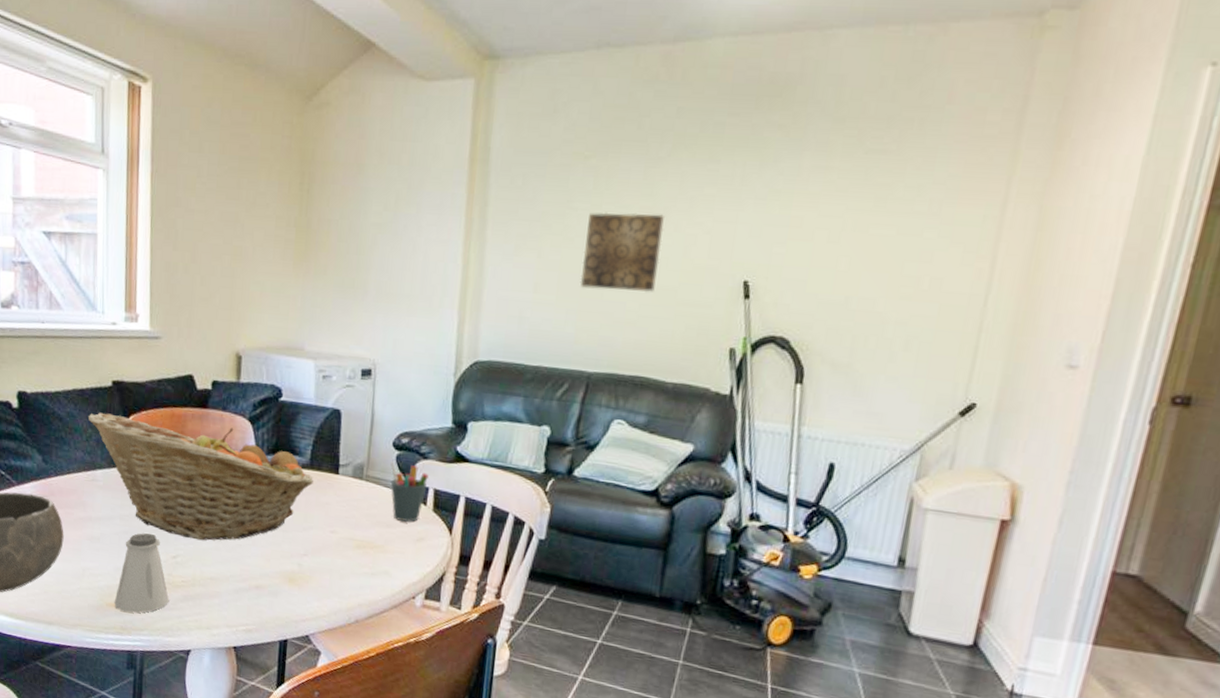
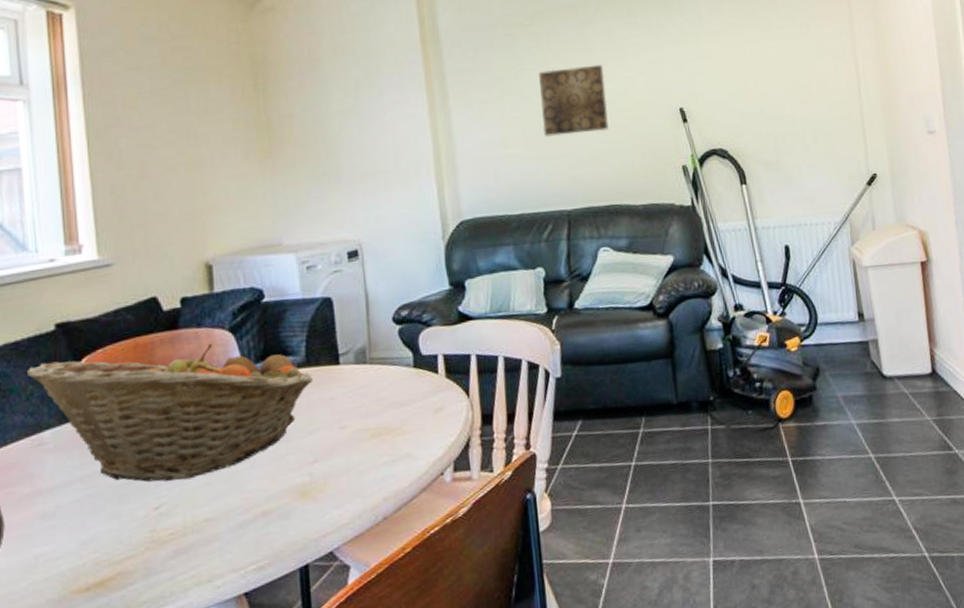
saltshaker: present [114,533,170,614] -> none [82,488,156,595]
pen holder: present [390,461,429,522] -> none [393,336,436,398]

